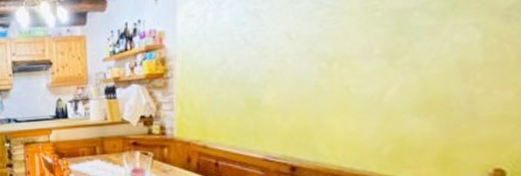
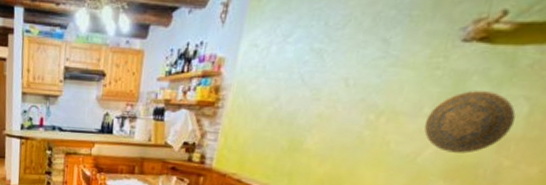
decorative plate: none [379,24,471,89] -> present [424,91,516,154]

